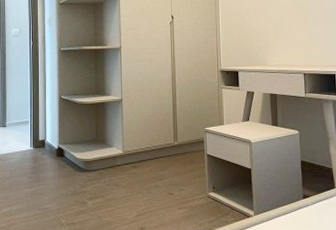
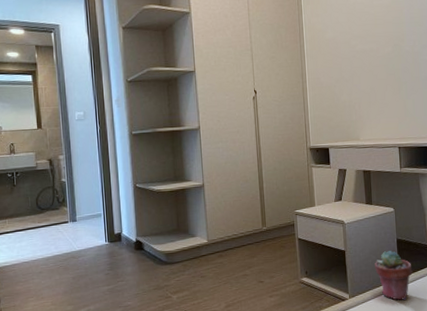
potted succulent: none [279,172,316,221] -> present [375,251,413,300]

